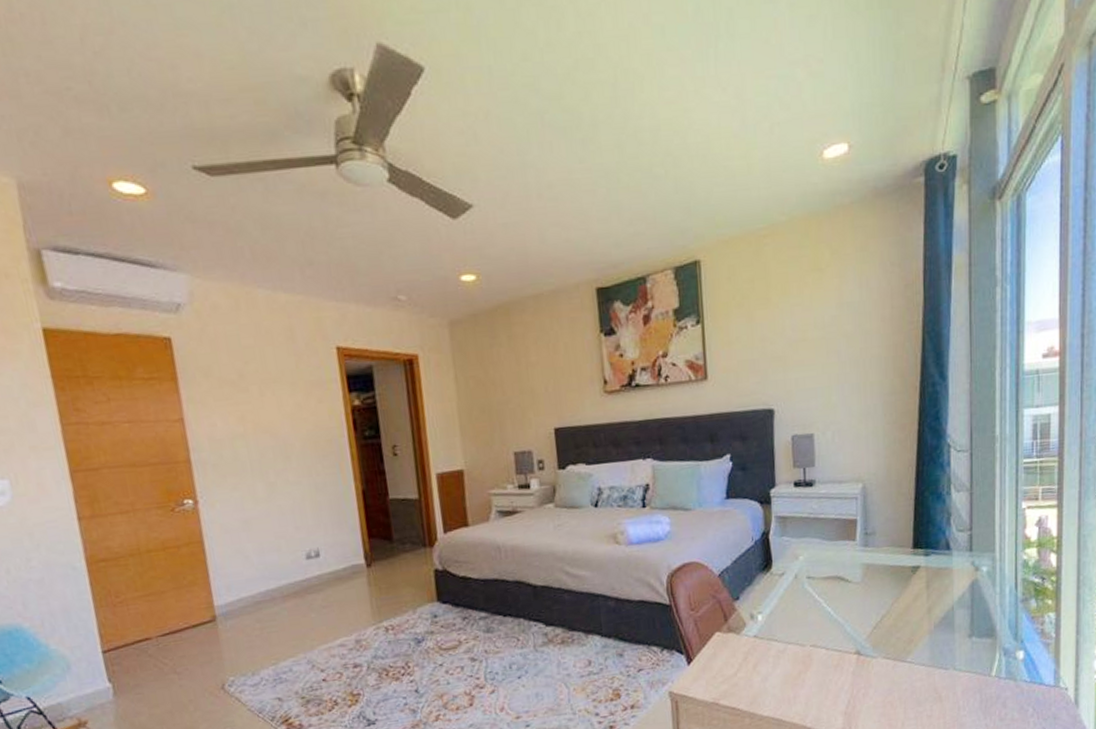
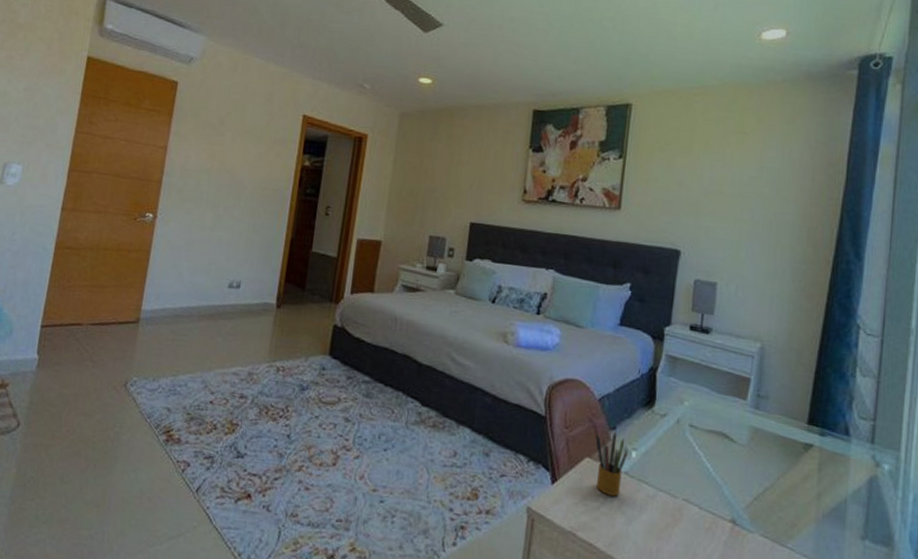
pencil box: none [721,600,755,661] -> present [596,431,628,497]

